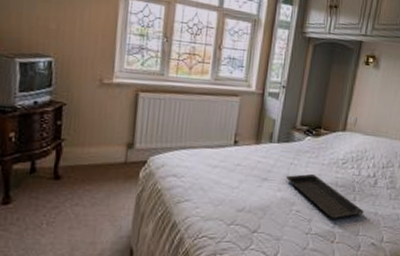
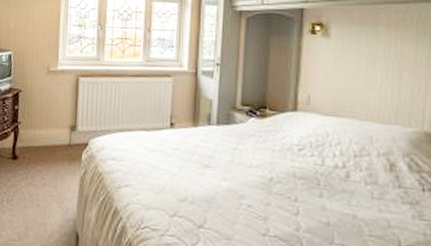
serving tray: present [286,174,364,218] -> none [231,161,337,219]

